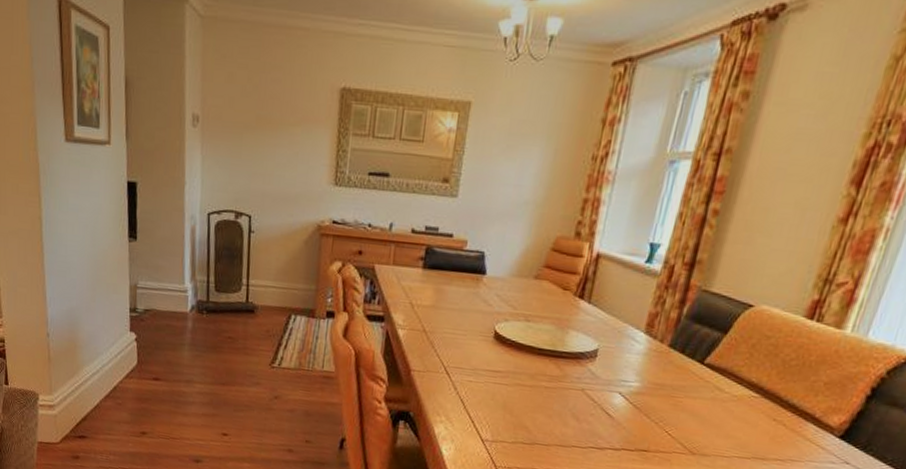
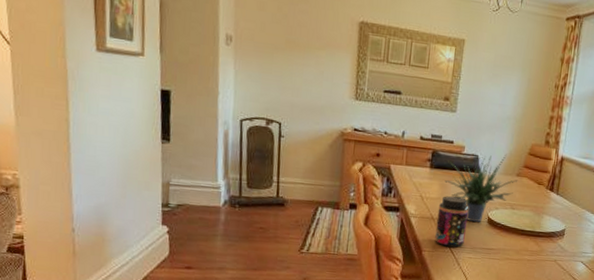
jar: none [426,303,471,368] -> present [435,196,469,248]
potted plant: none [440,250,536,338] -> present [444,154,518,223]

